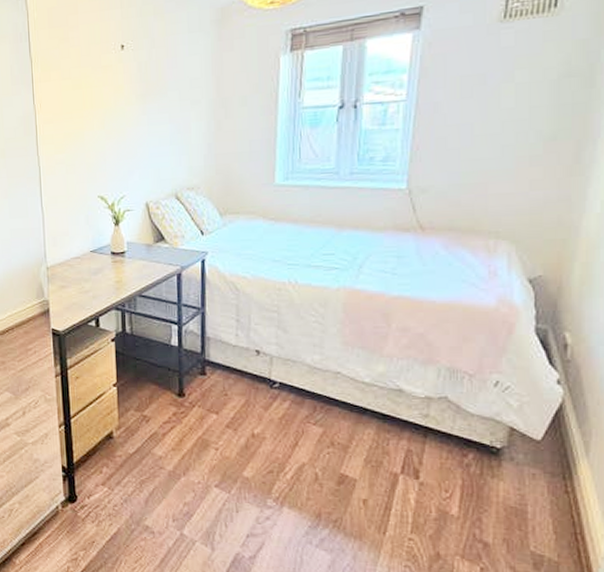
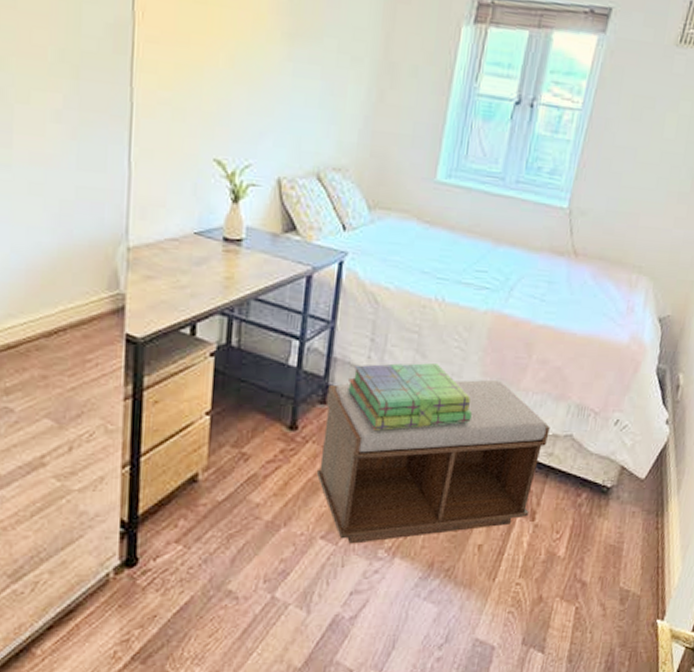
bench: none [204,348,421,493] -> present [316,379,550,544]
stack of books: none [220,337,339,396] -> present [346,363,473,430]

